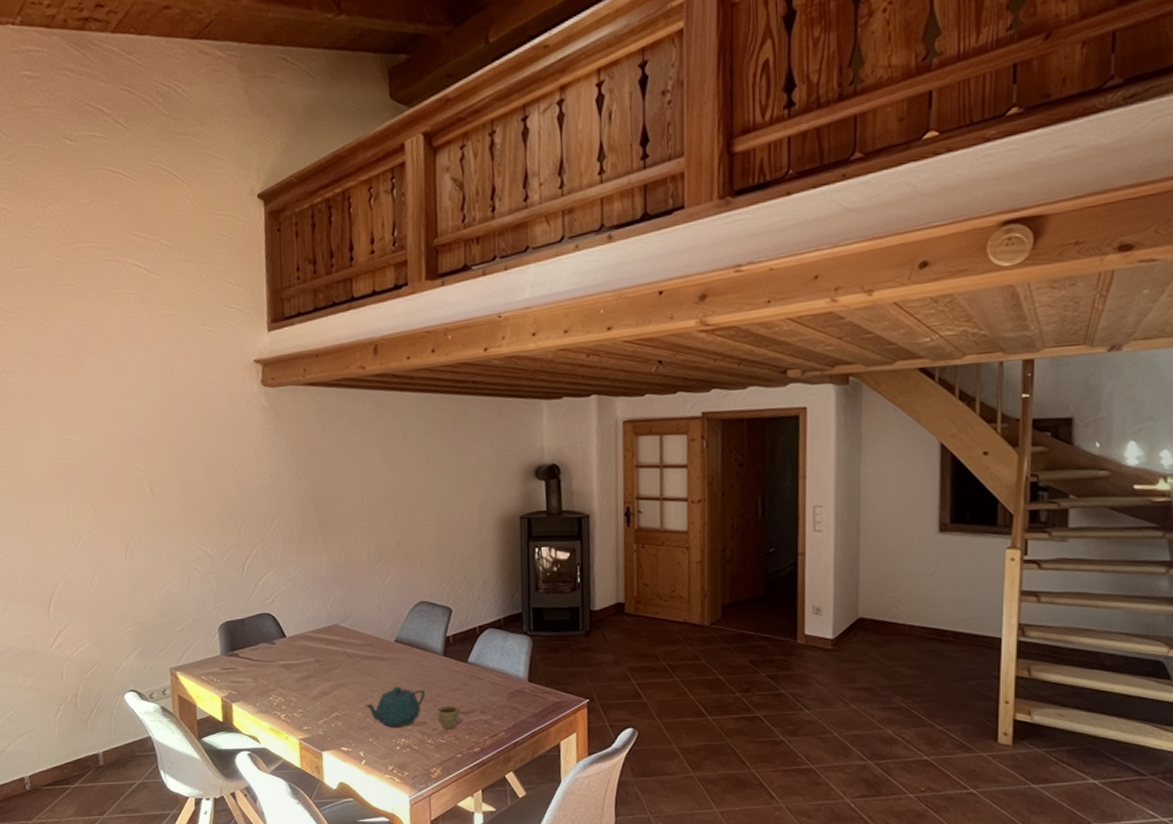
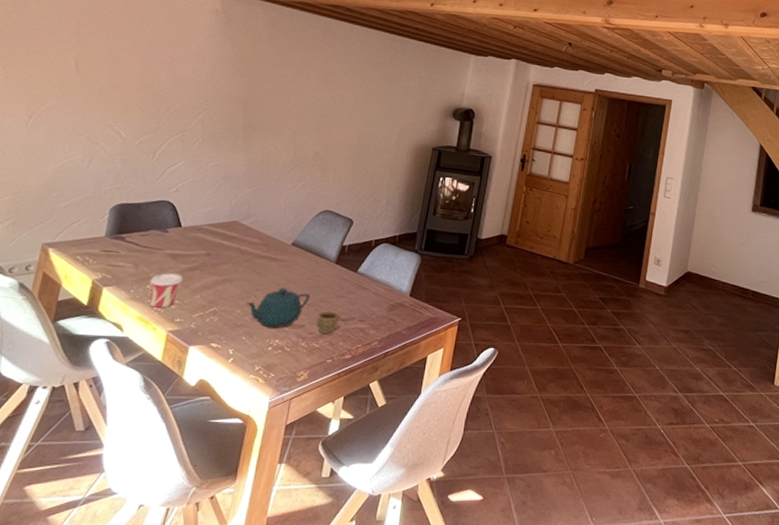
cup: none [271,683,301,718] -> present [149,273,184,308]

